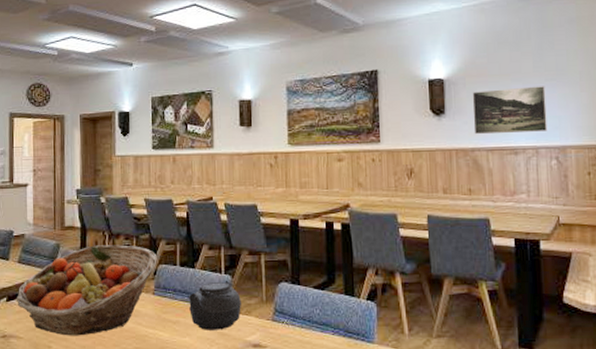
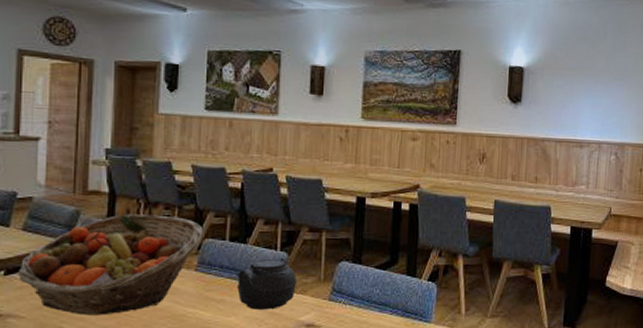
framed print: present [472,86,548,135] -> none [546,83,614,128]

